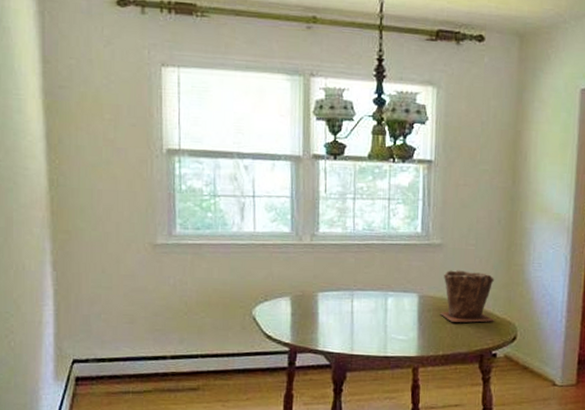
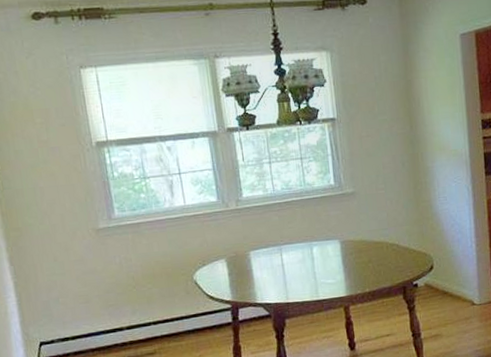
plant pot: present [440,269,494,323] -> none [360,212,411,261]

